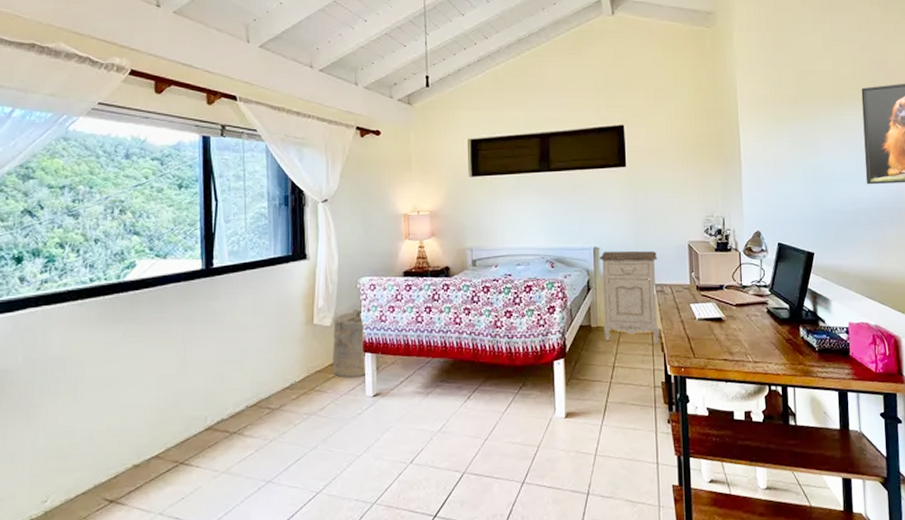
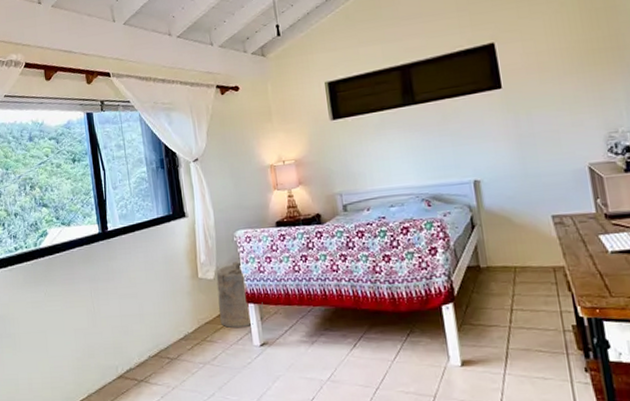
nightstand: present [600,250,660,344] -> none [482,179,564,283]

